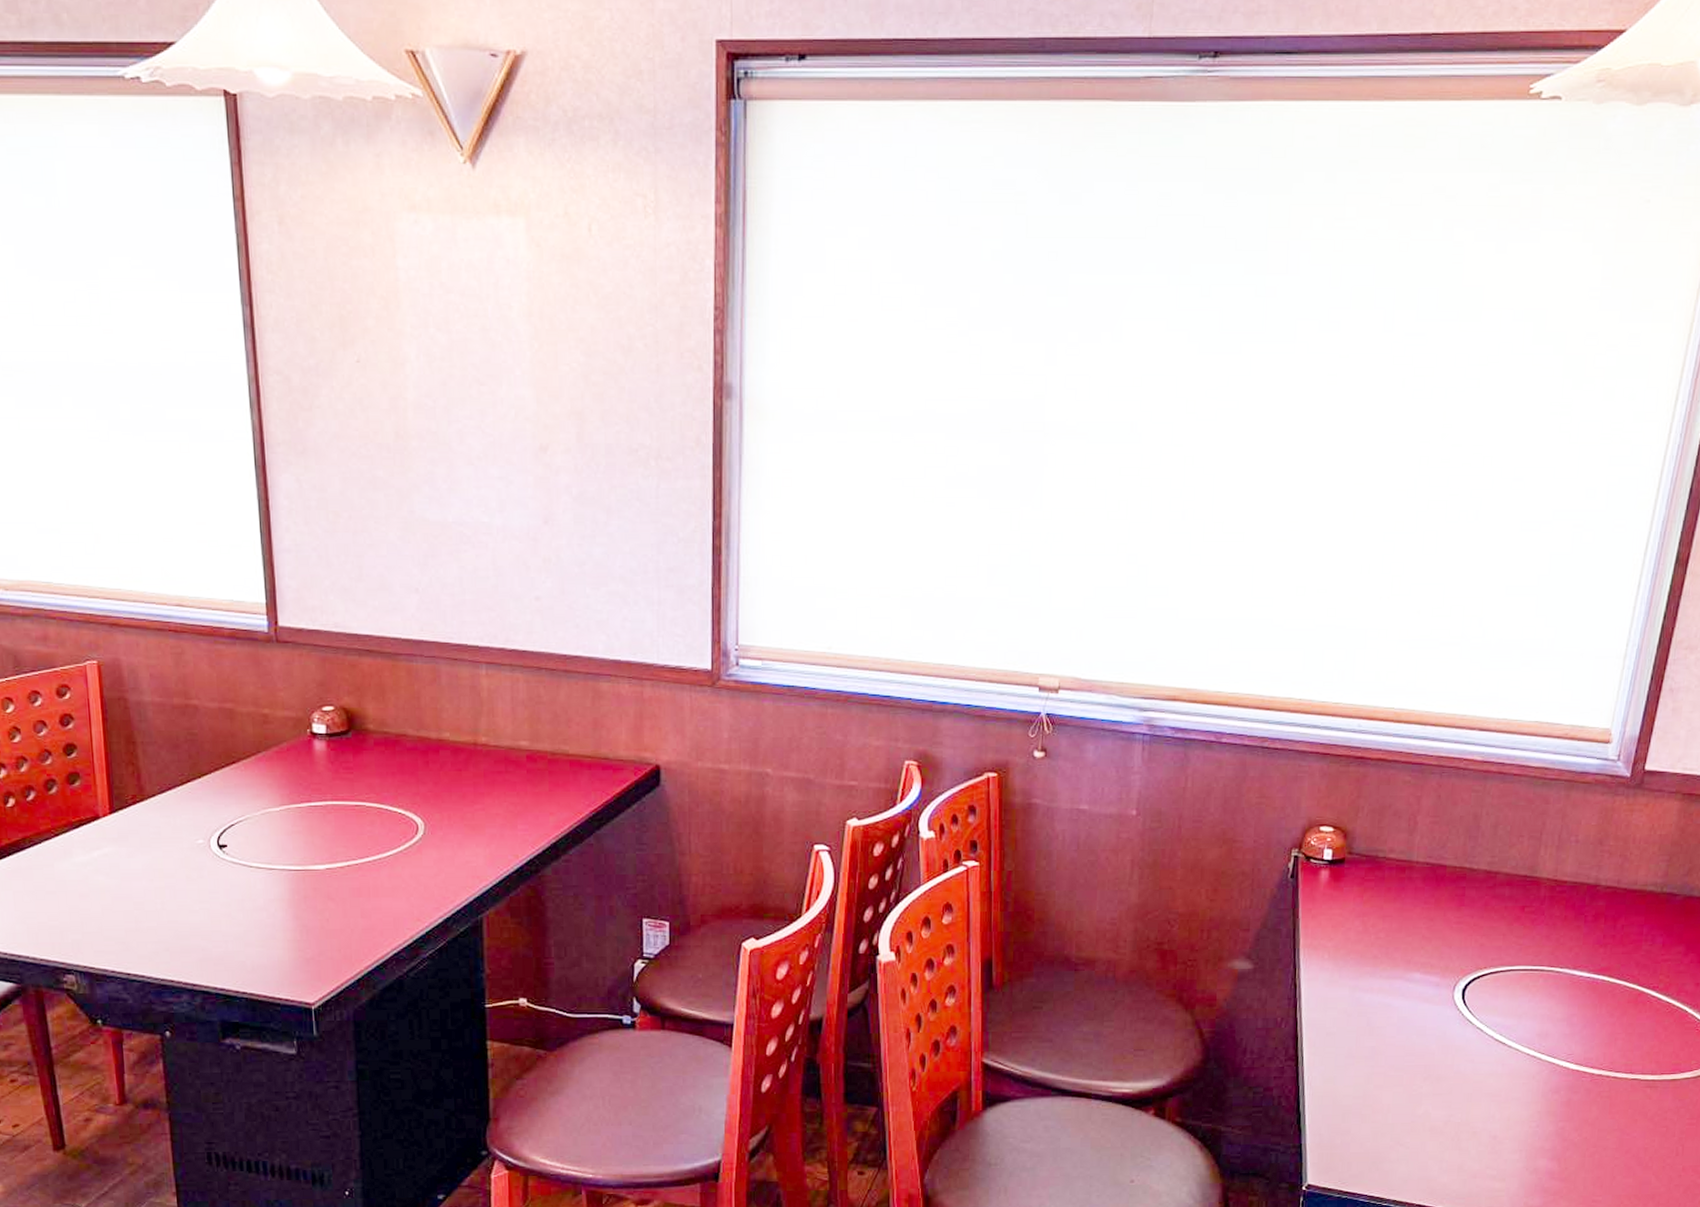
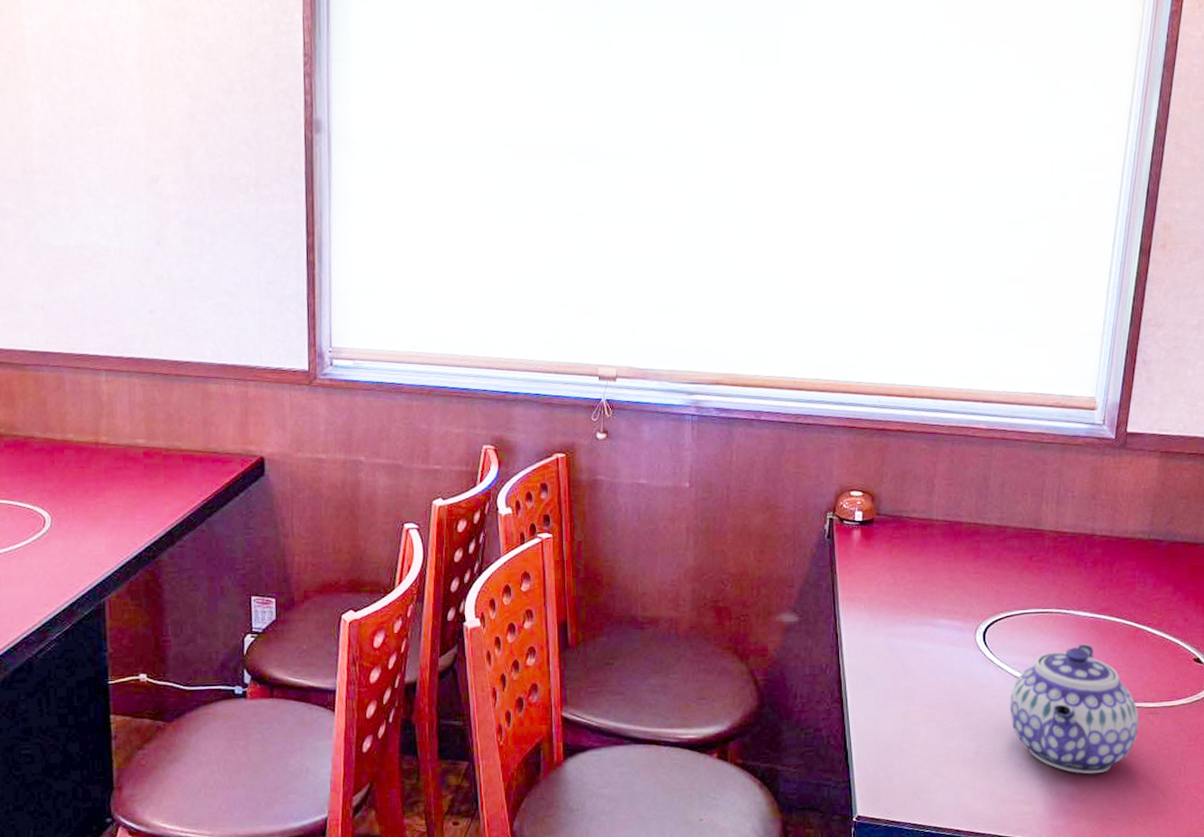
teapot: none [1487,1006,1635,1151] -> present [1009,643,1138,774]

